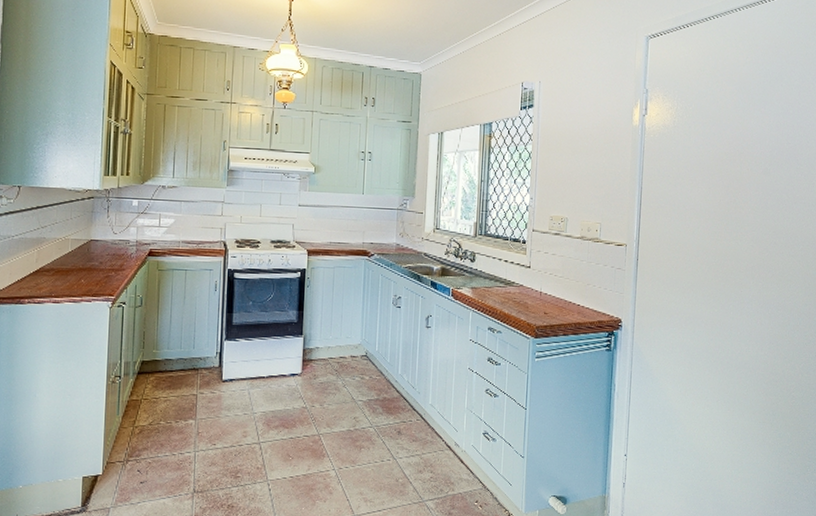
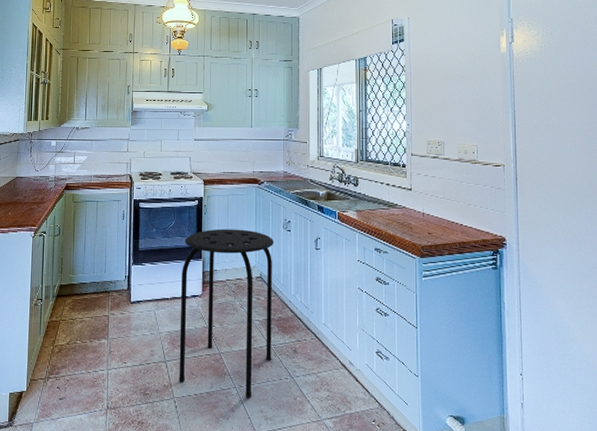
stool: none [273,303,383,479] -> present [179,229,274,397]

